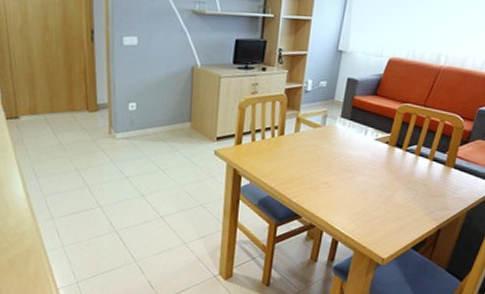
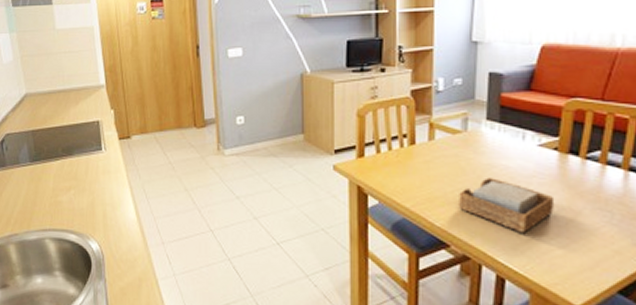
napkin holder: none [311,164,381,207] -> present [457,177,555,233]

